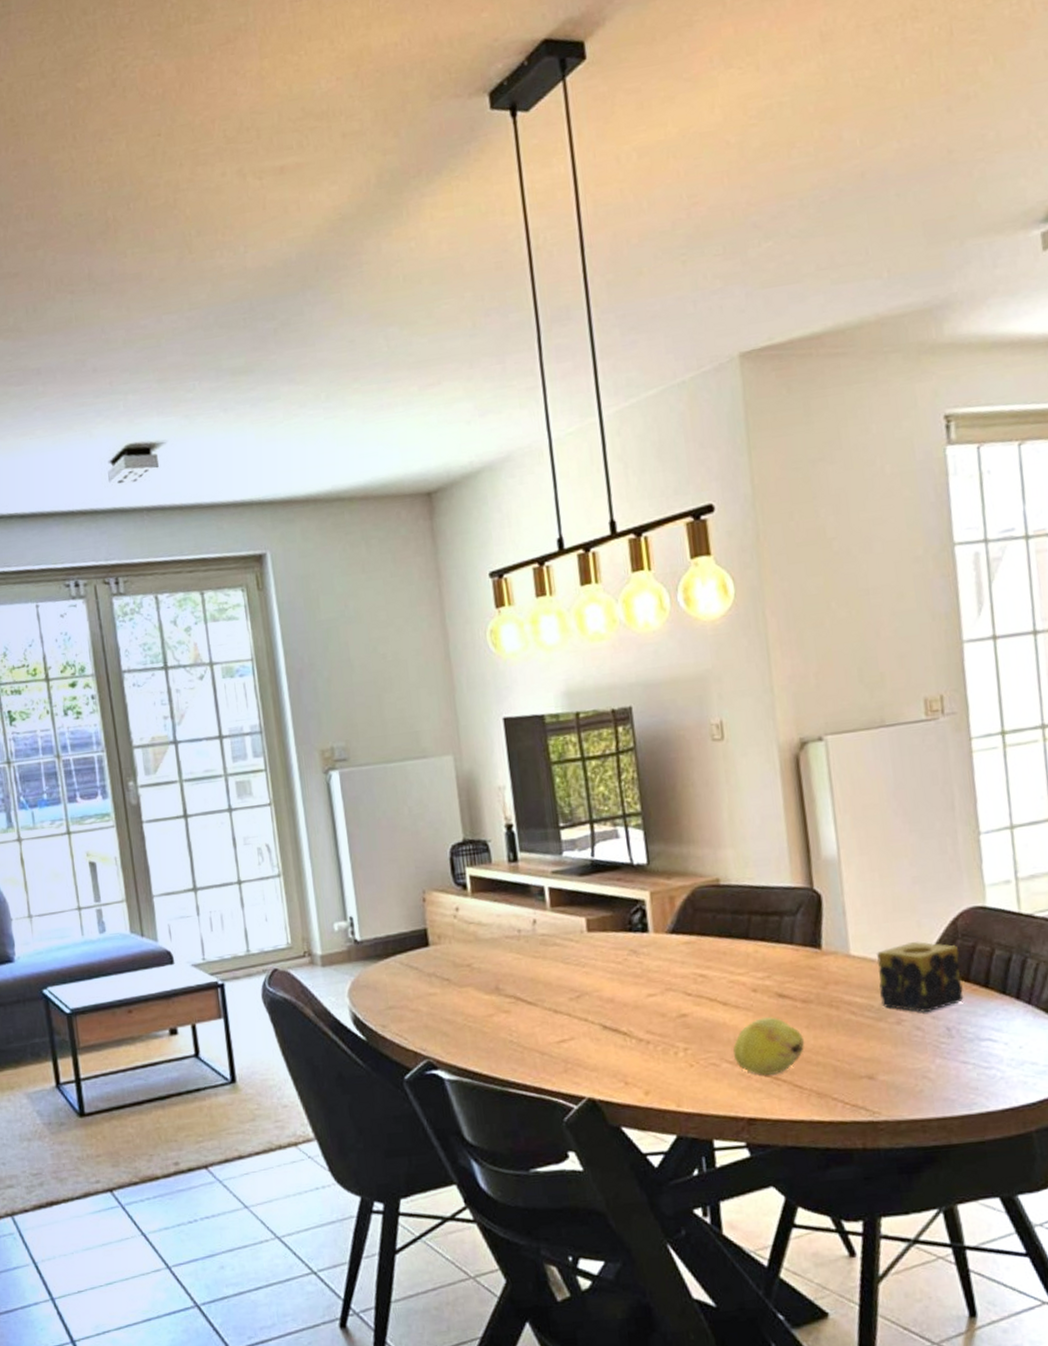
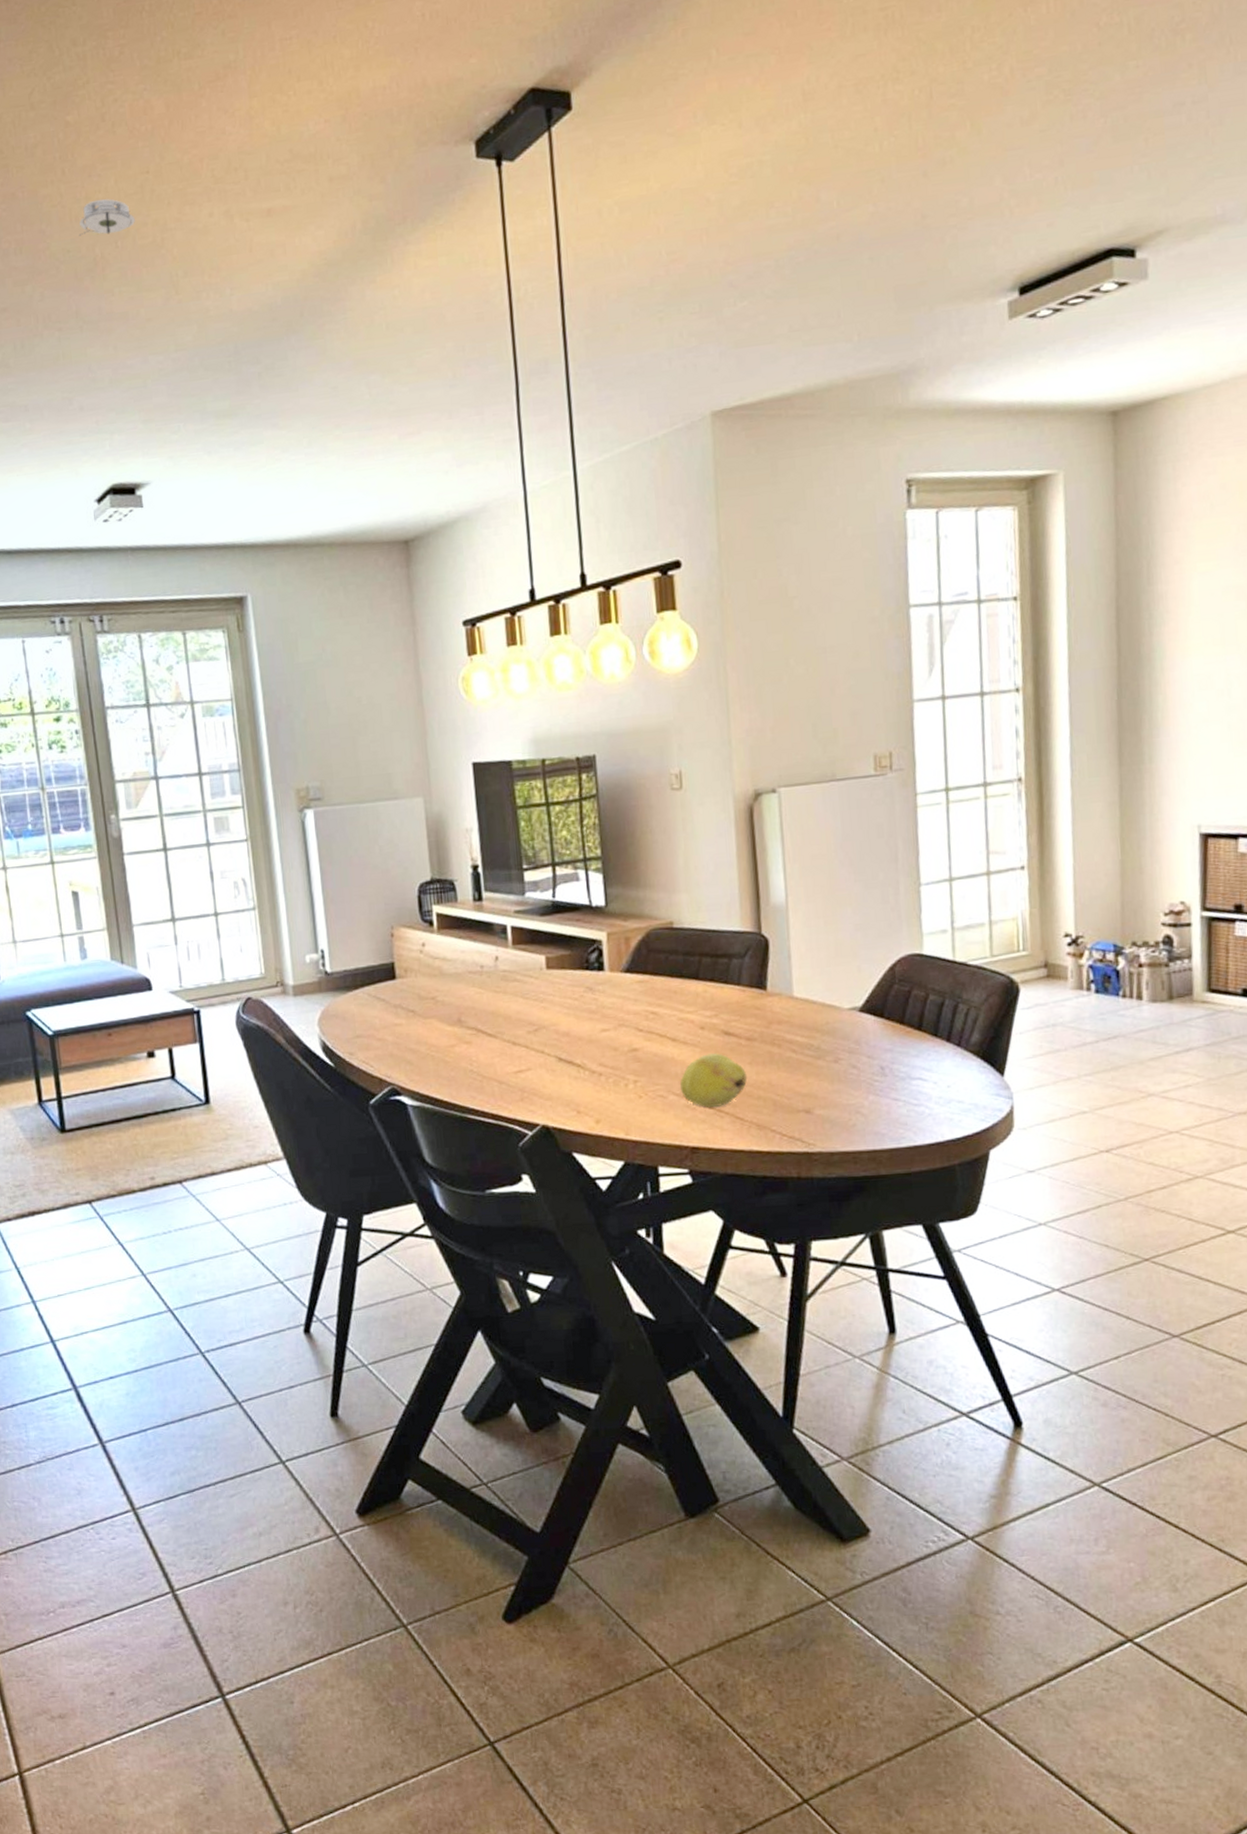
smoke detector: none [90,162,147,200] -> present [78,199,135,236]
candle: present [877,941,964,1013] -> none [818,985,898,1053]

